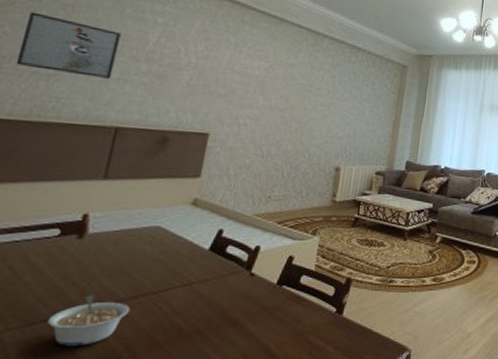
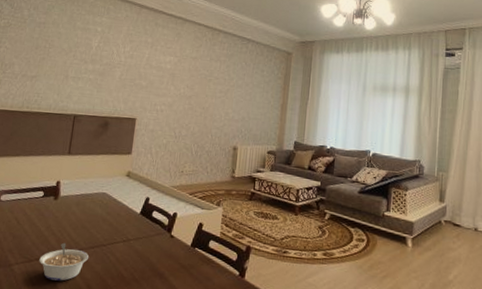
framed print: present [16,12,121,79] -> none [13,30,75,77]

